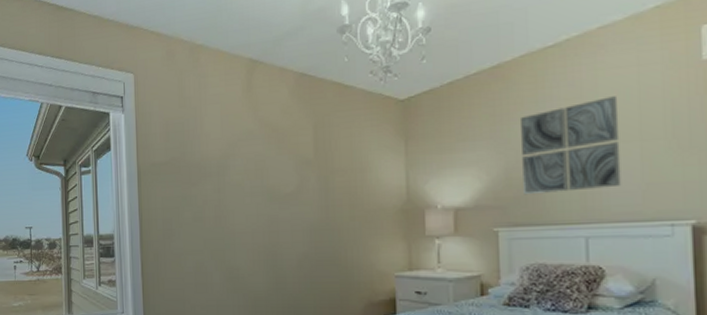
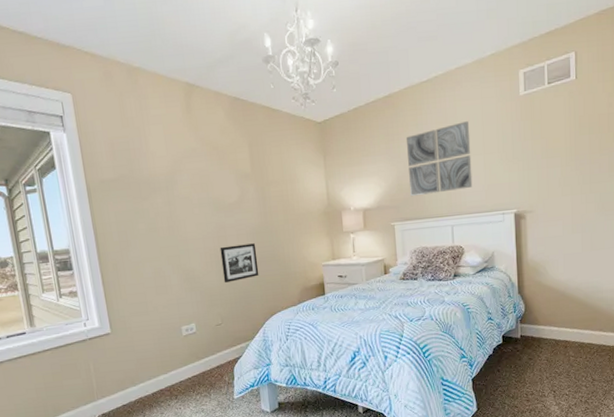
picture frame: none [270,242,314,286] -> present [220,243,259,283]

